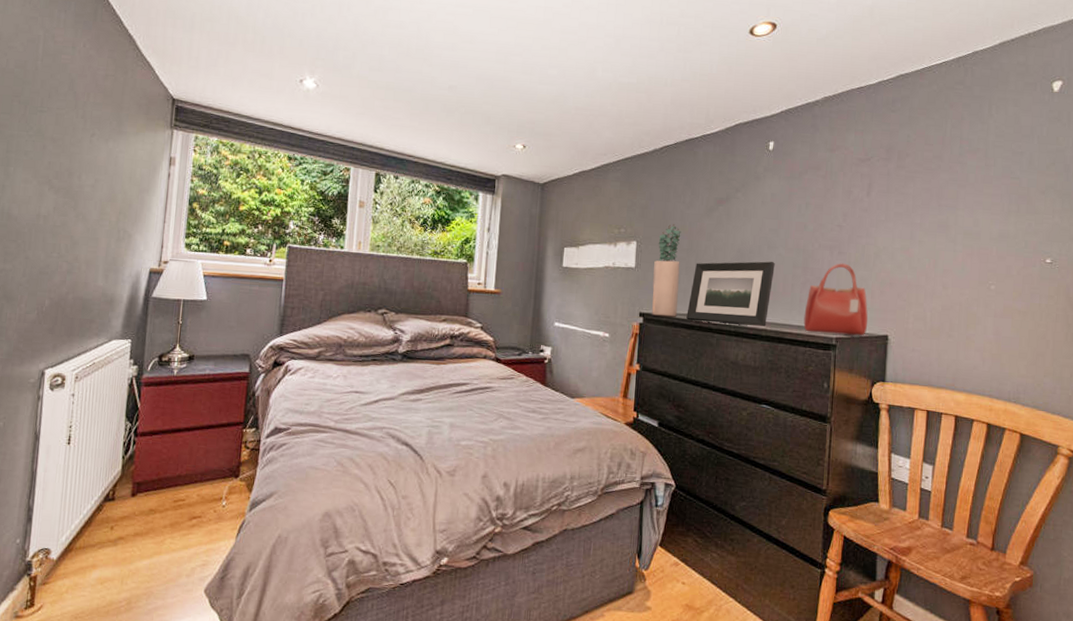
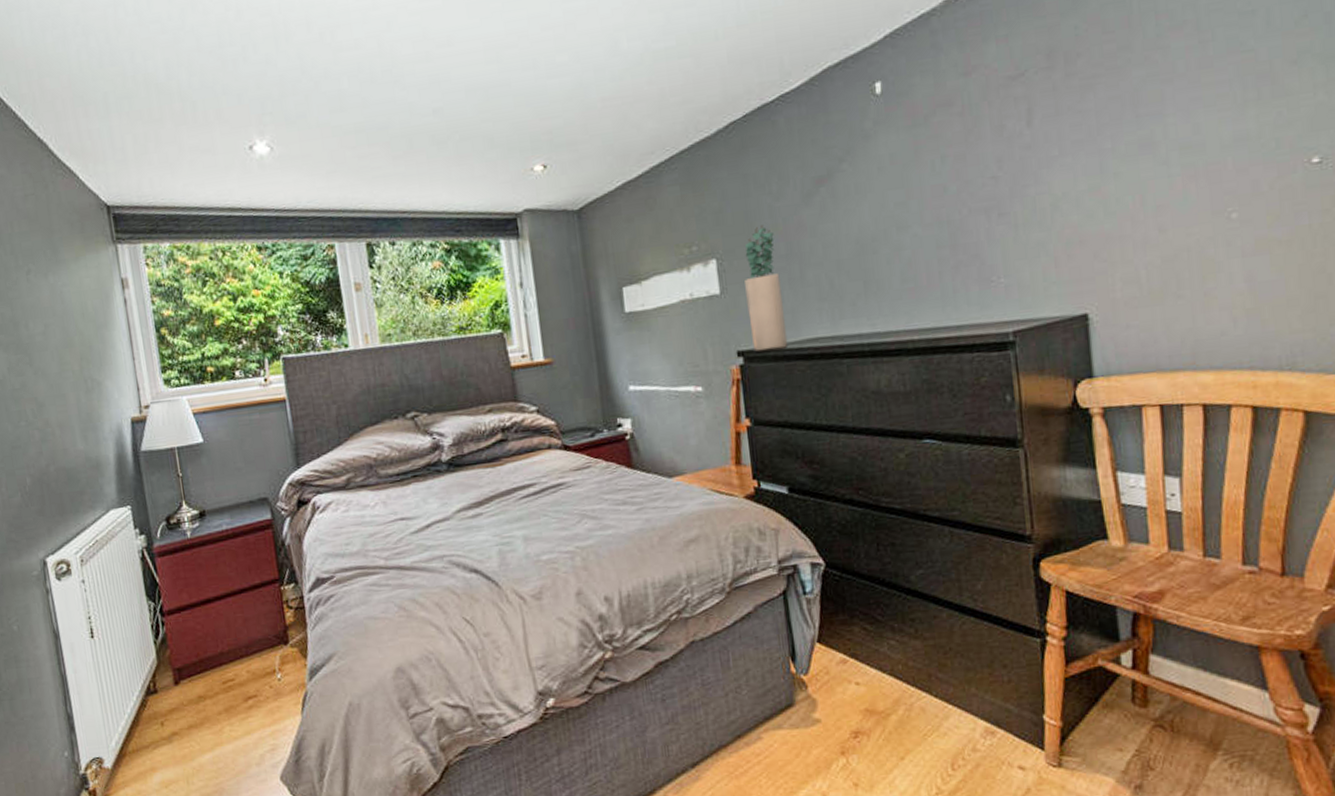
picture frame: present [686,261,775,326] -> none [800,246,912,349]
handbag: present [803,263,868,336] -> none [962,227,1057,332]

